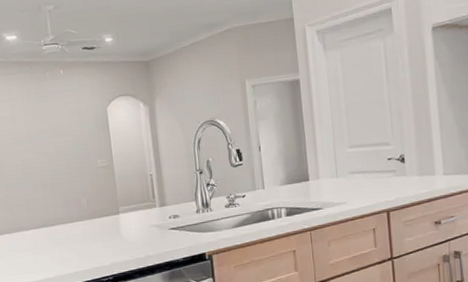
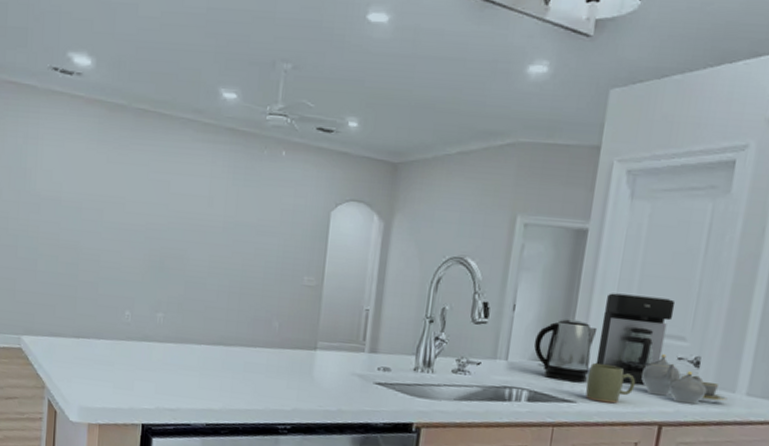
kettle: none [280,147,326,195] -> present [533,319,598,383]
mug: none [325,175,363,205] -> present [585,363,636,404]
coffee maker: none [326,117,377,186] -> present [595,293,676,384]
tea set: none [364,158,431,192] -> present [640,354,728,406]

